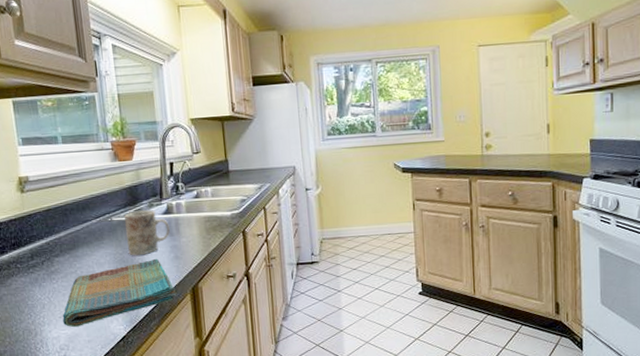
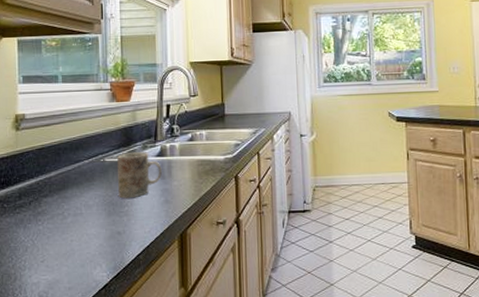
dish towel: present [62,258,177,327] -> none [45,202,164,272]

